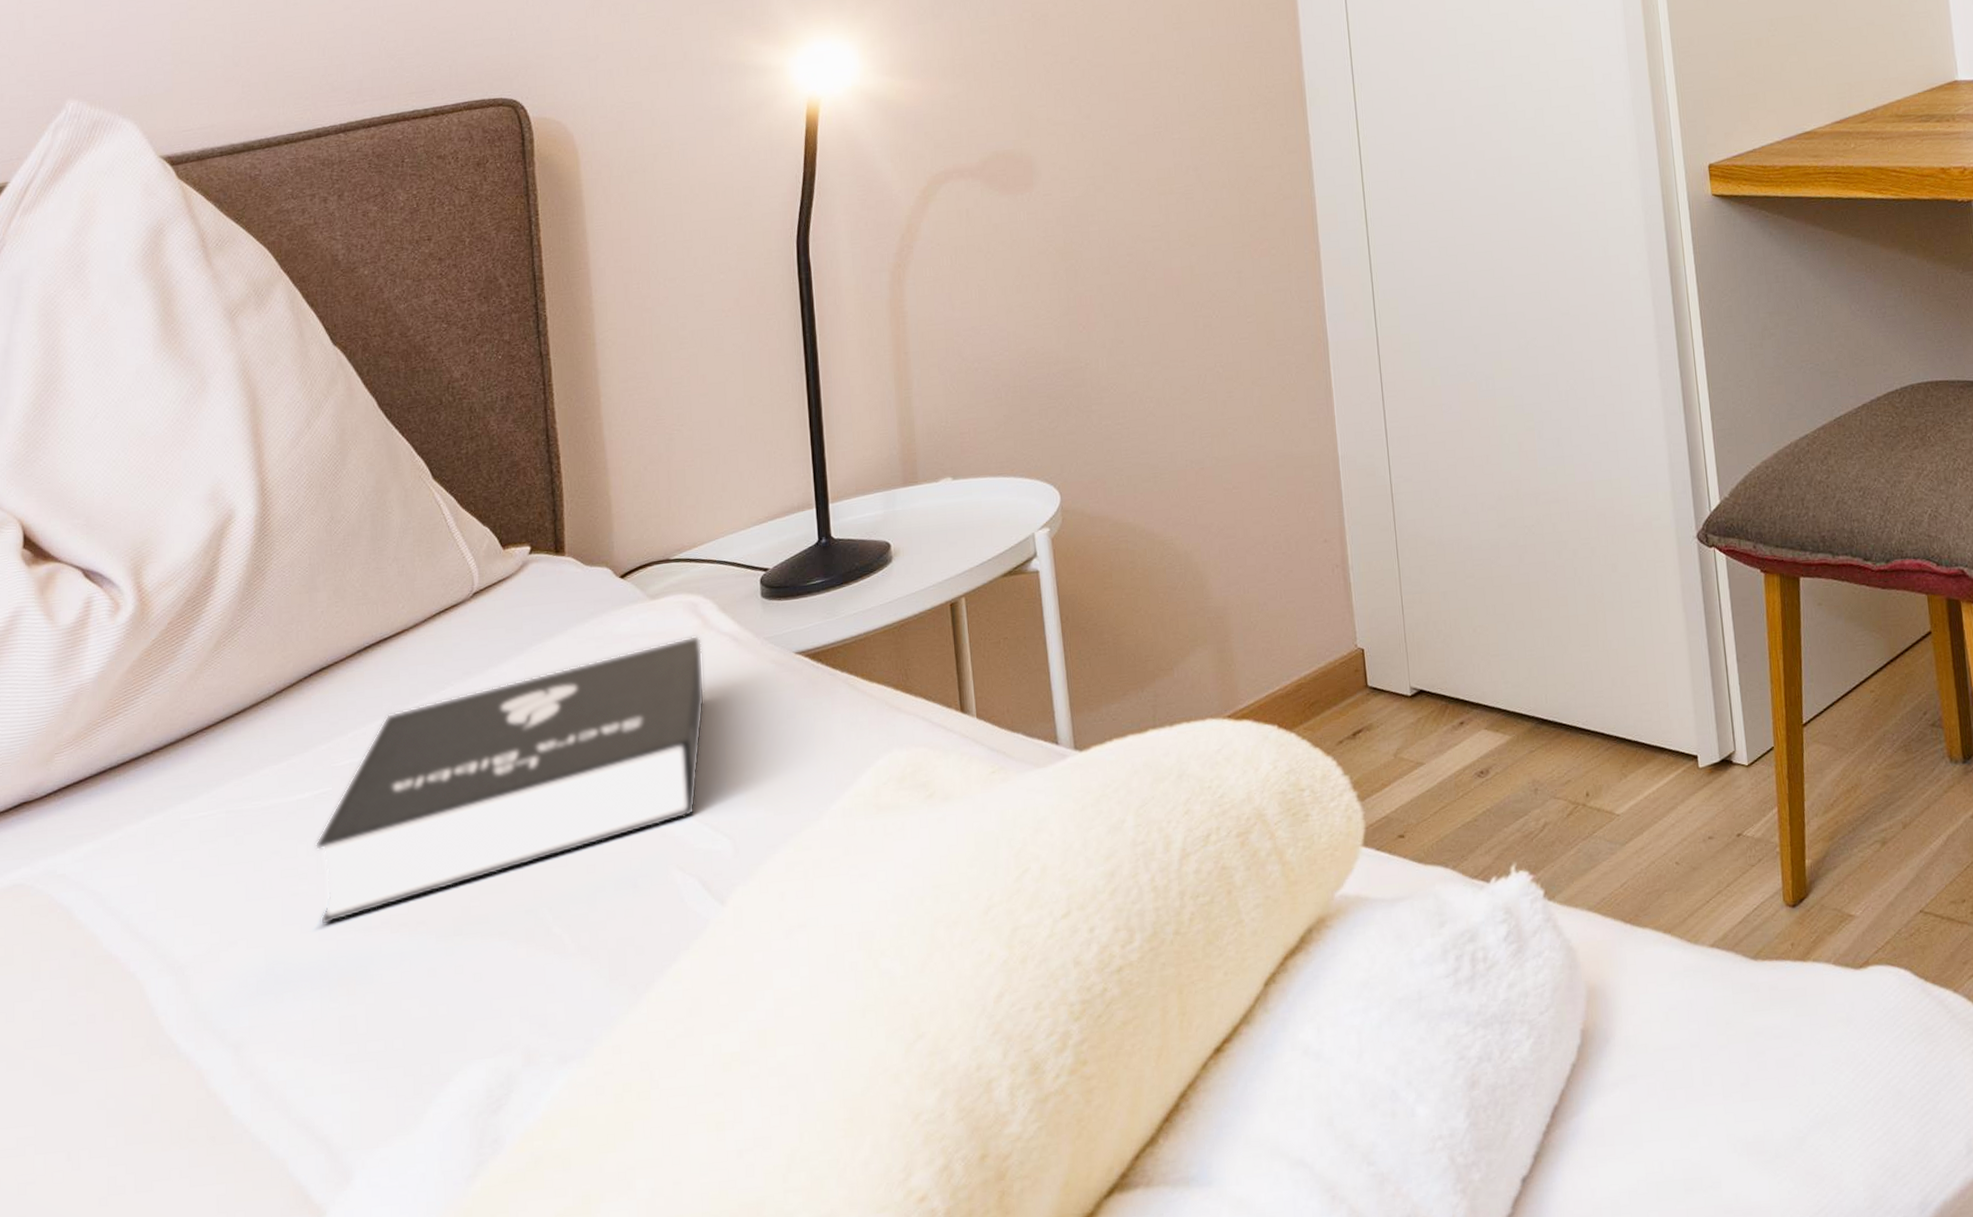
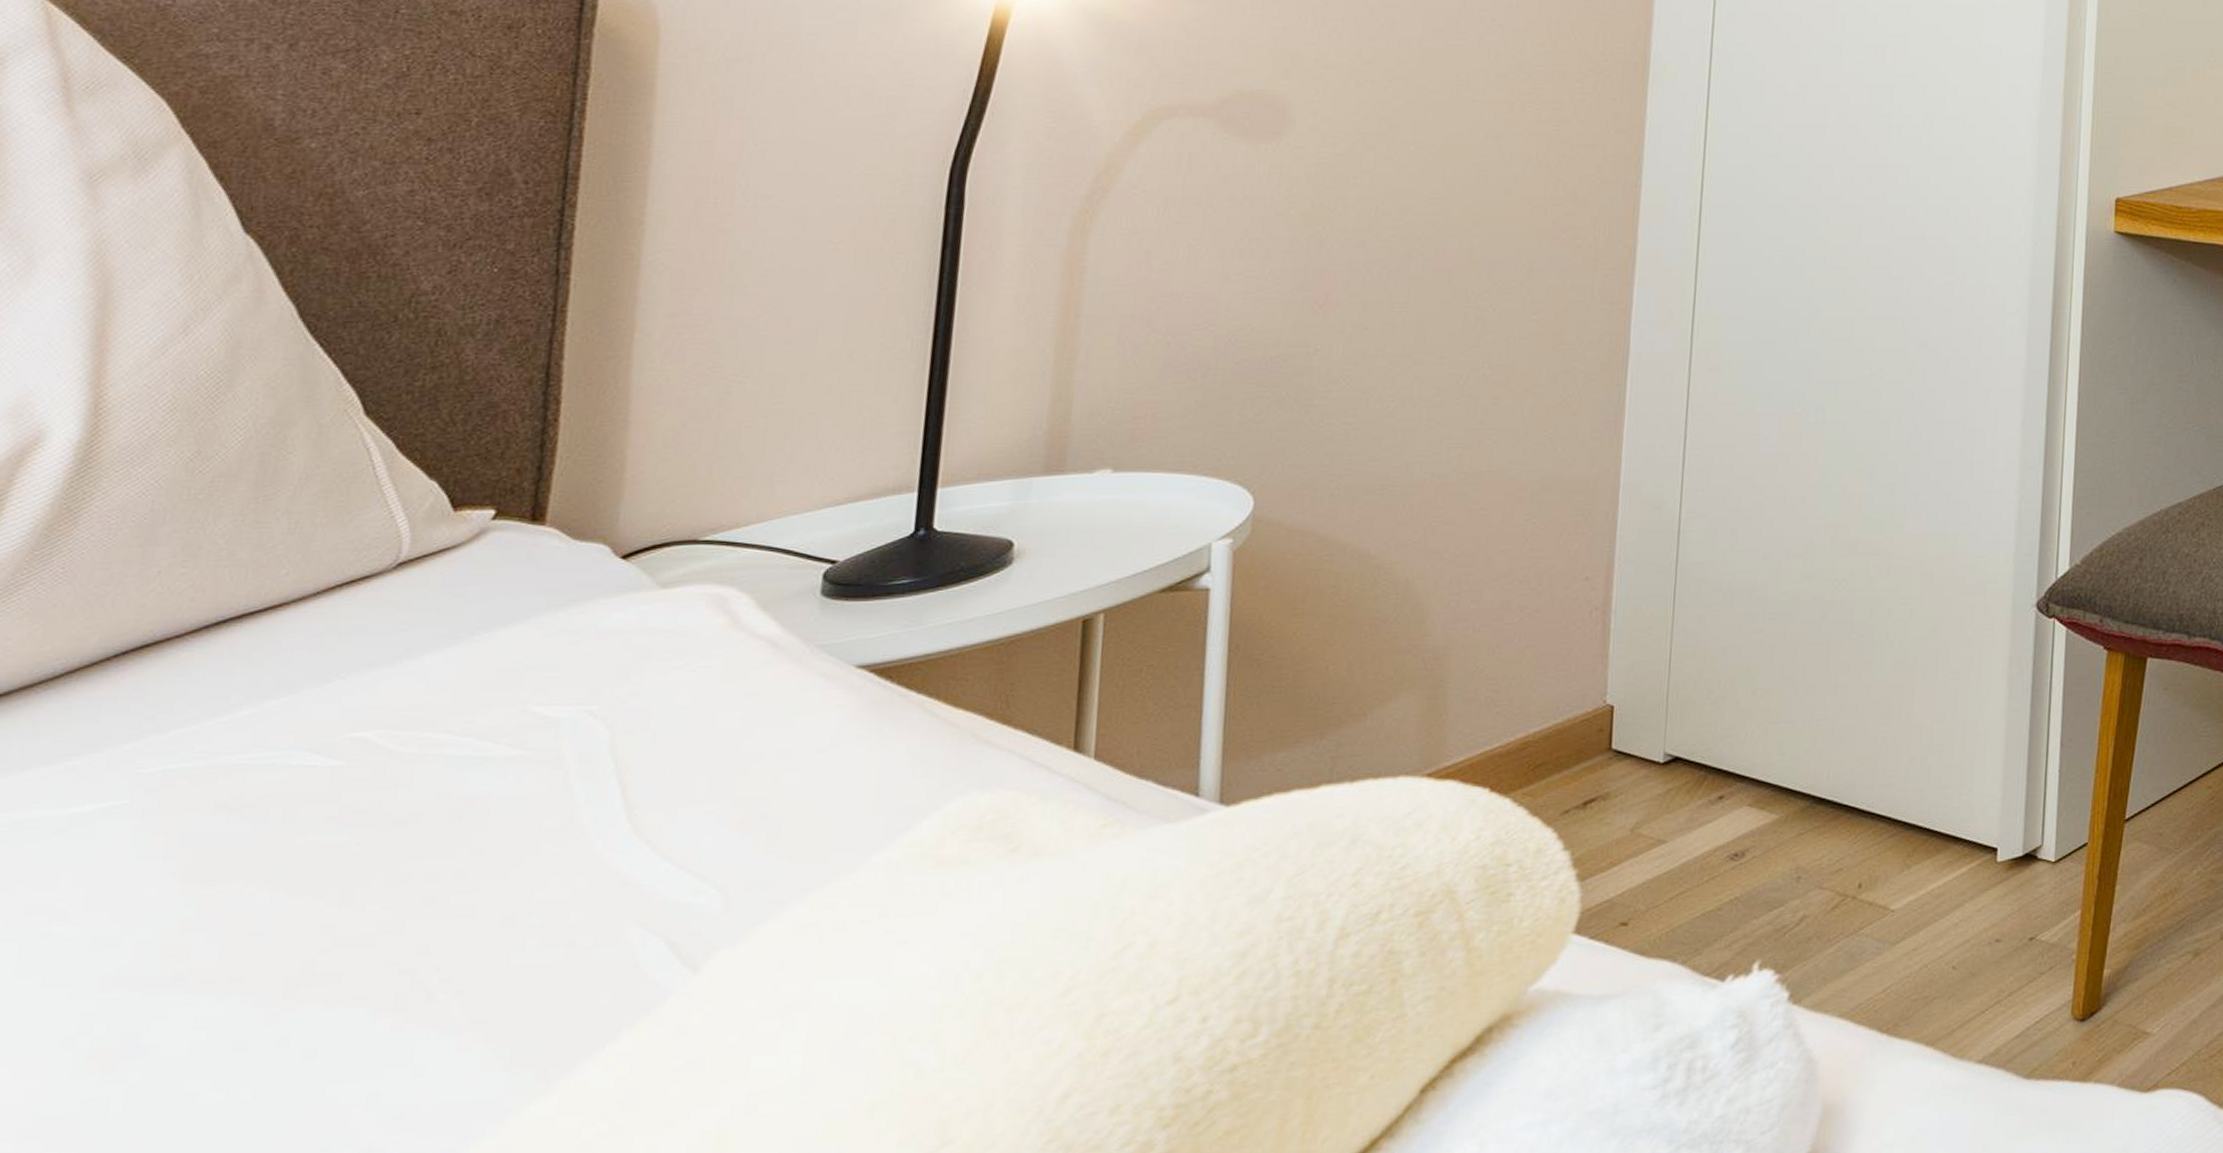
booklet: present [316,635,705,925] -> none [76,636,725,979]

